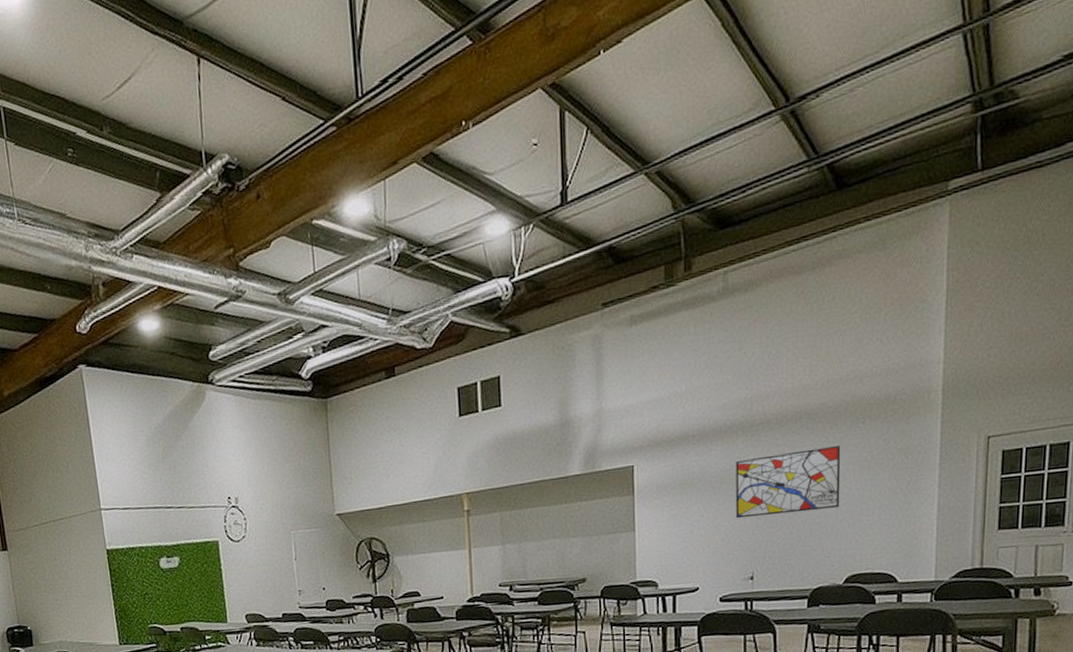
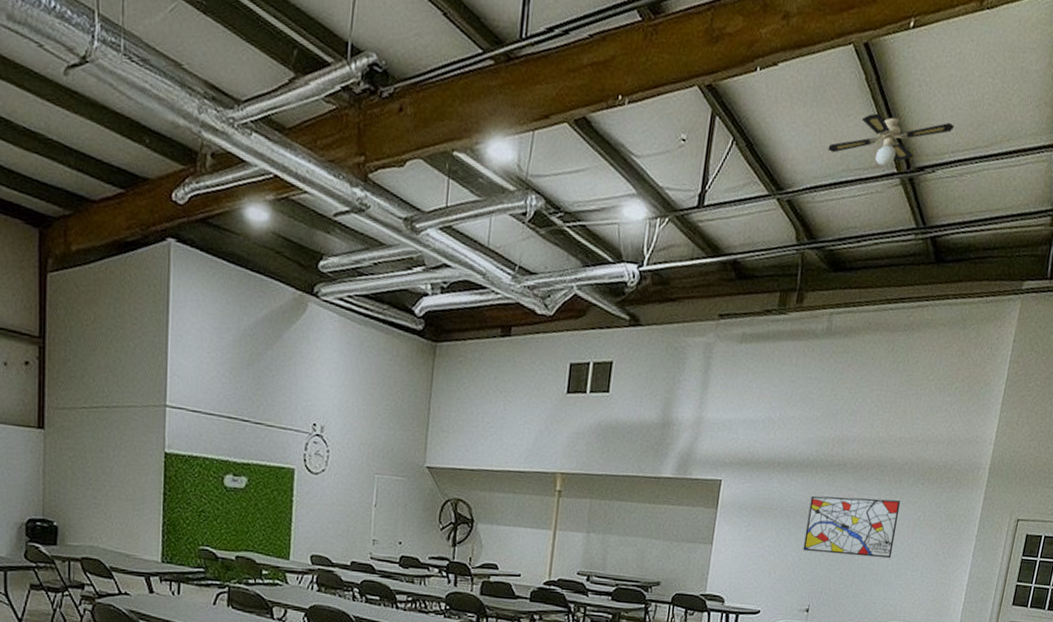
ceiling fan: none [692,40,834,111] -> present [828,113,954,166]

